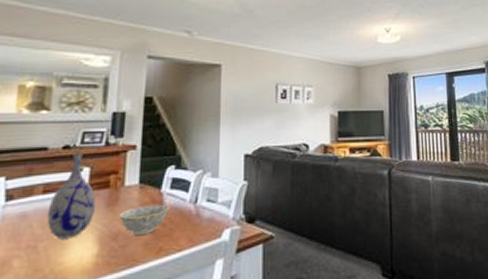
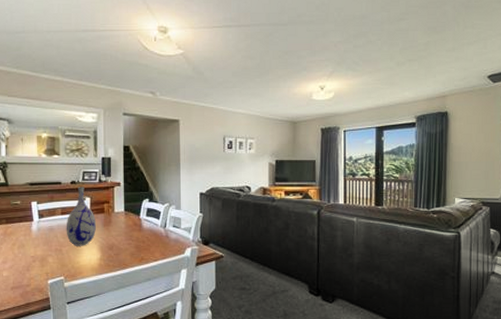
bowl: present [118,204,170,235] -> none [112,226,147,247]

